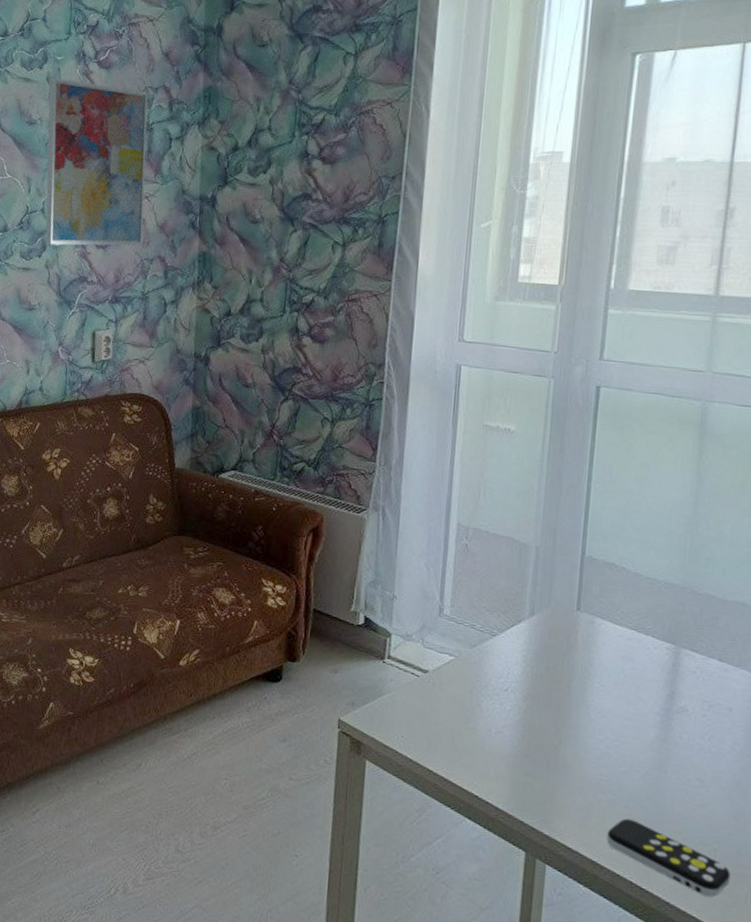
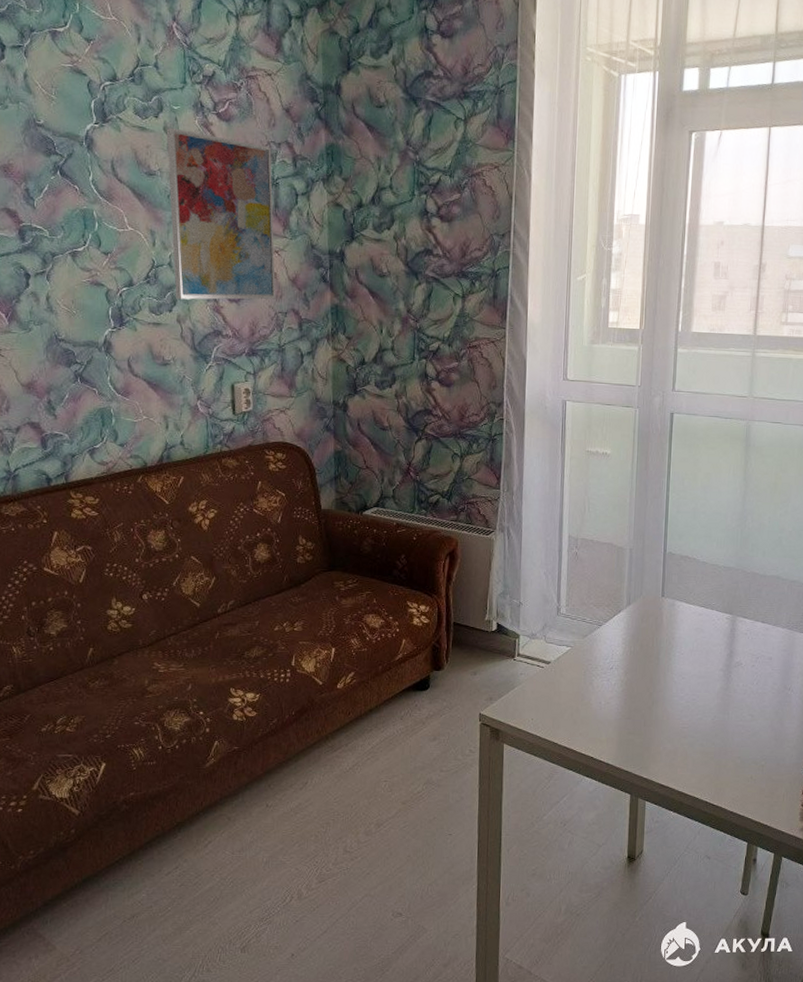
remote control: present [607,818,731,897] -> none [689,754,773,801]

